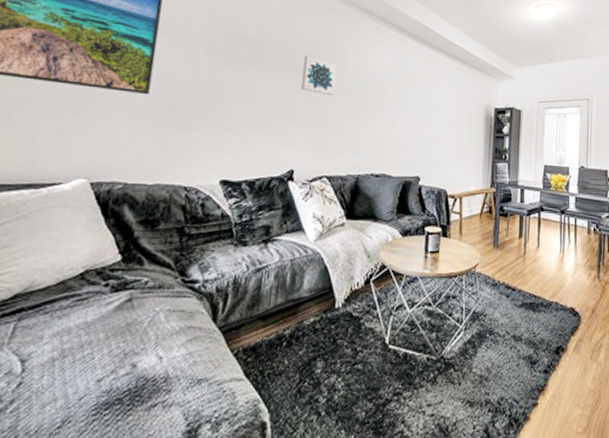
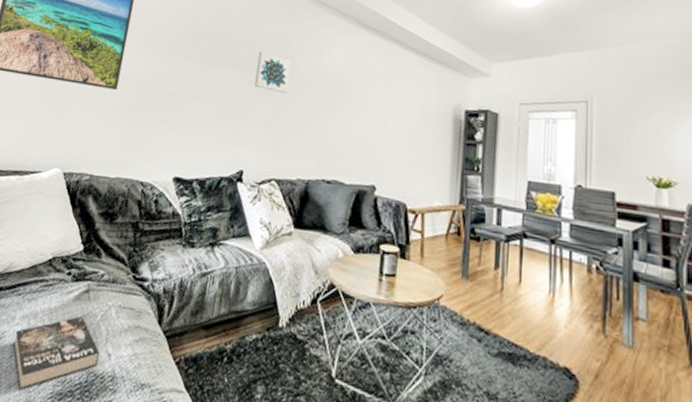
book: none [44,325,149,408] -> present [13,316,100,390]

